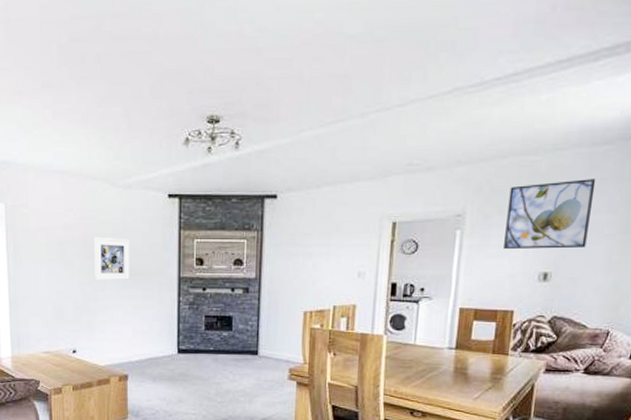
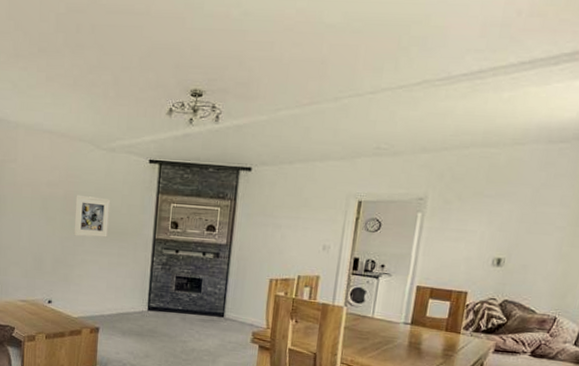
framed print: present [503,179,596,250] -> none [461,173,551,237]

